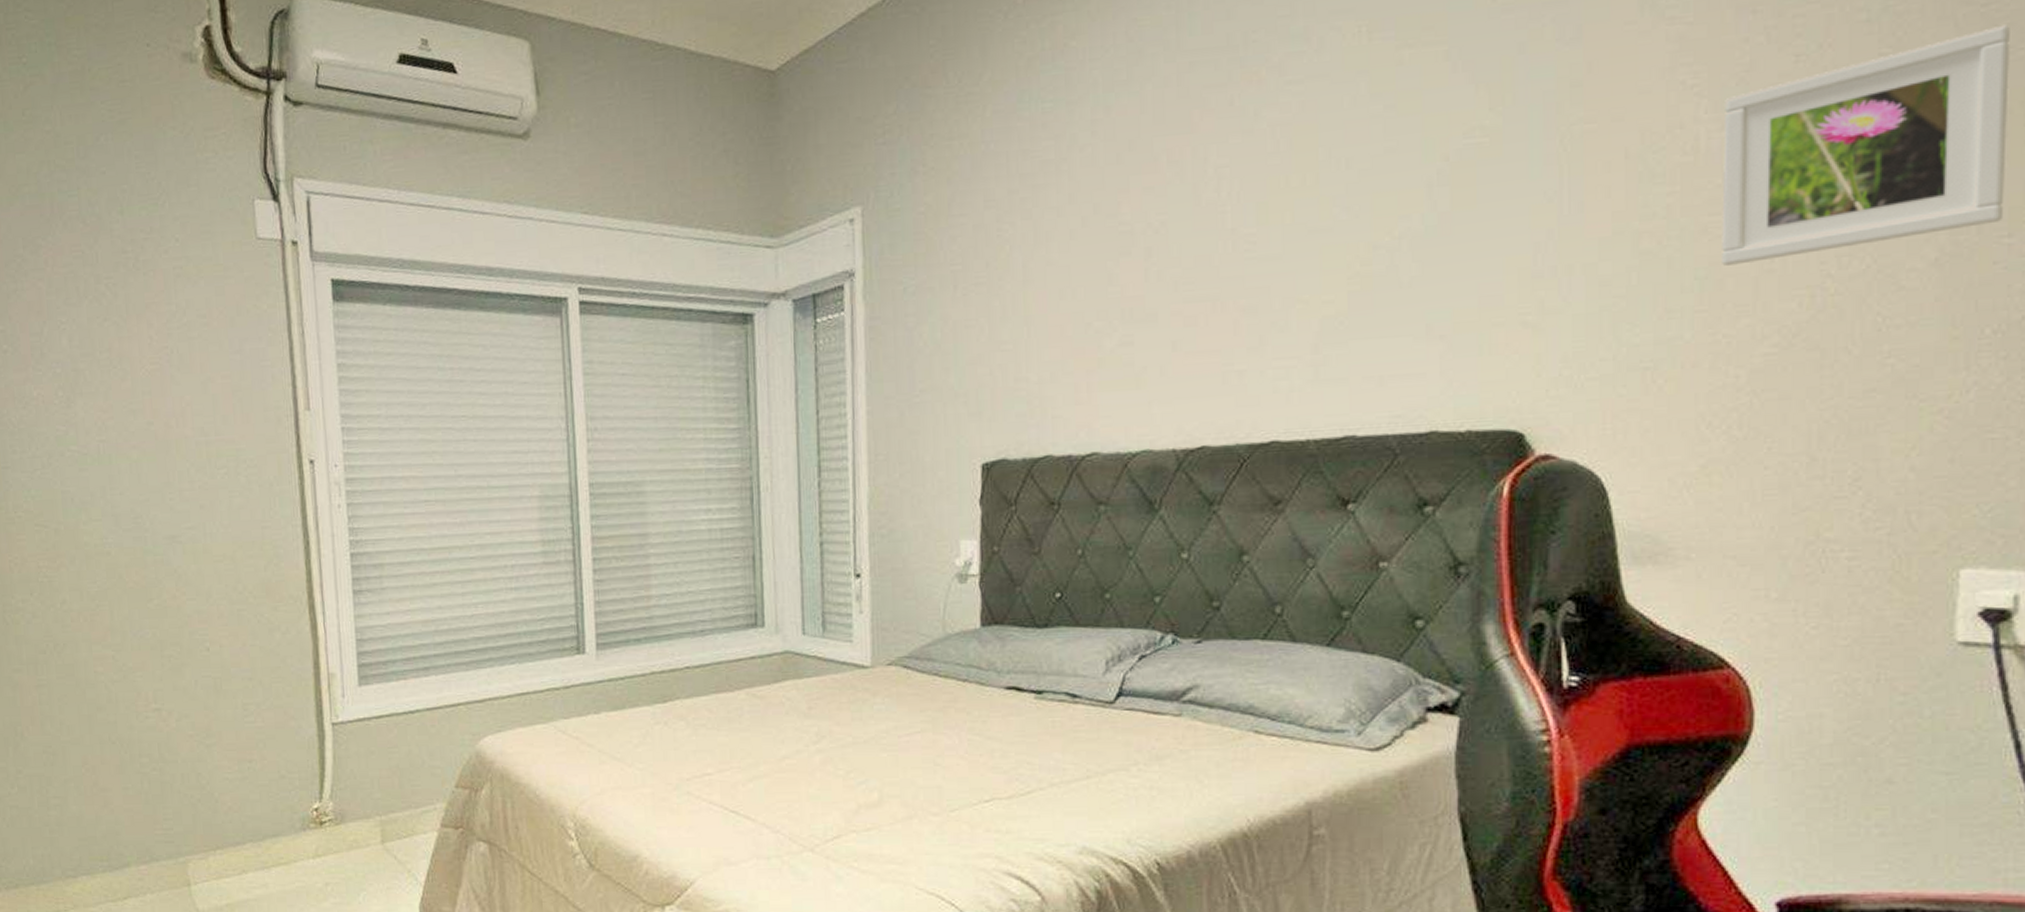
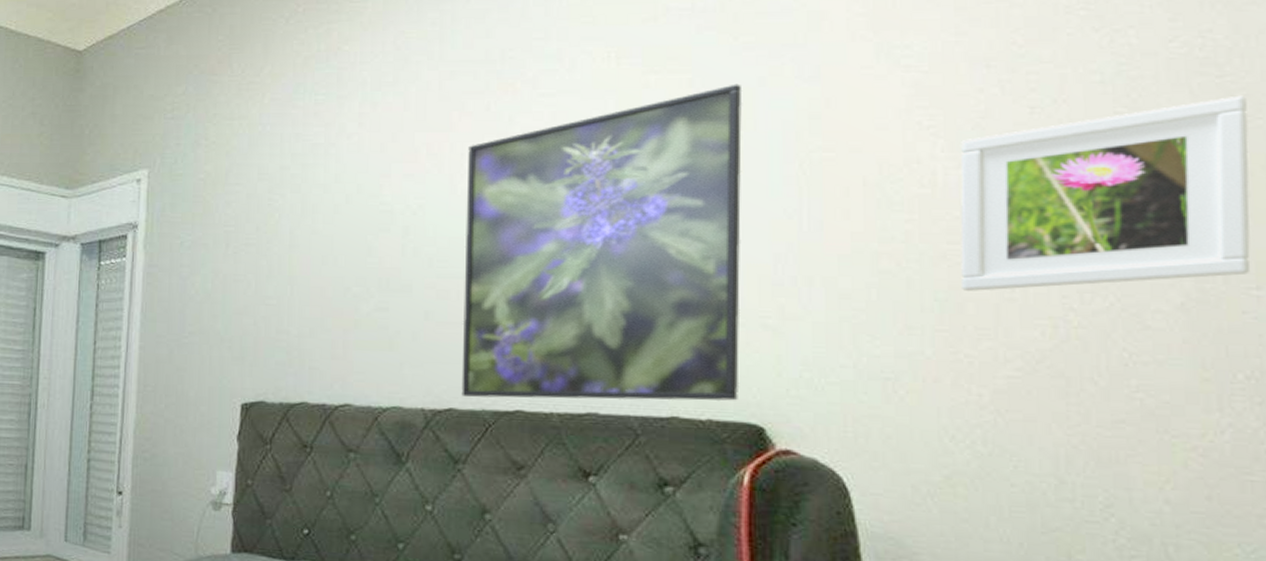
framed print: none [1211,52,1502,431] -> present [461,84,743,402]

